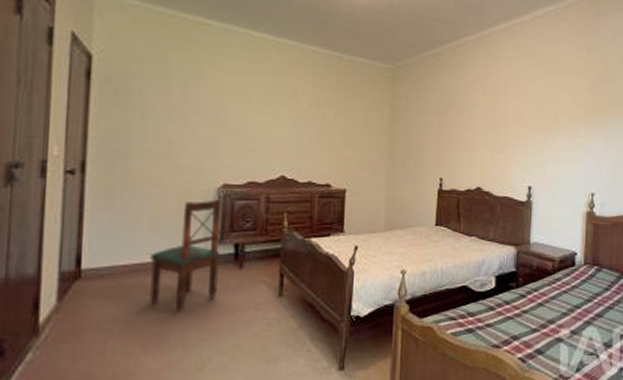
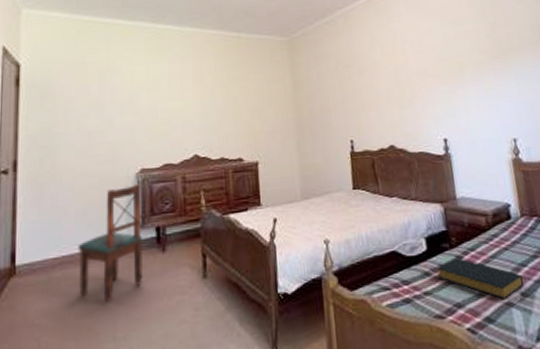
hardback book: none [500,297,574,336] -> present [436,258,524,300]

